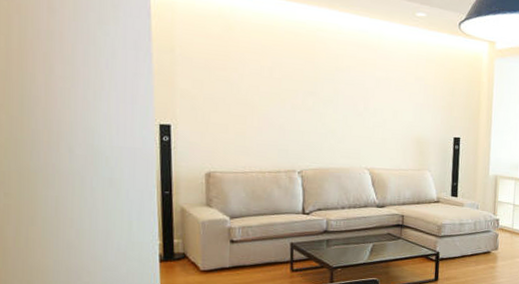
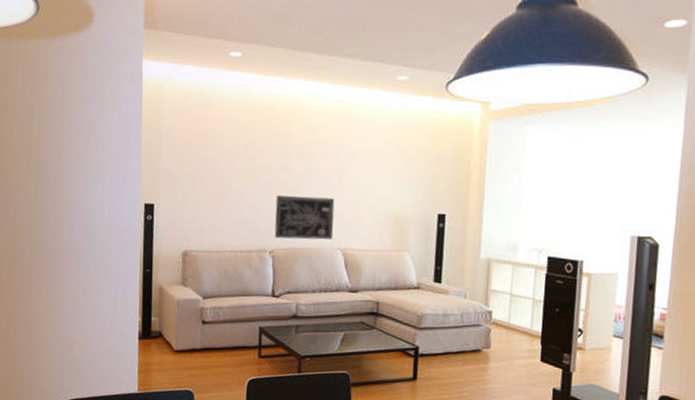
wall art: none [303,118,361,160] -> present [274,195,335,240]

